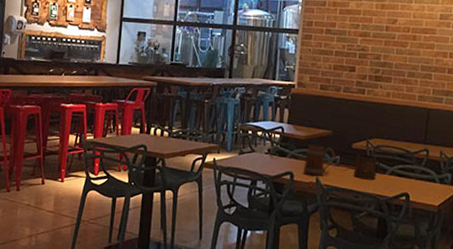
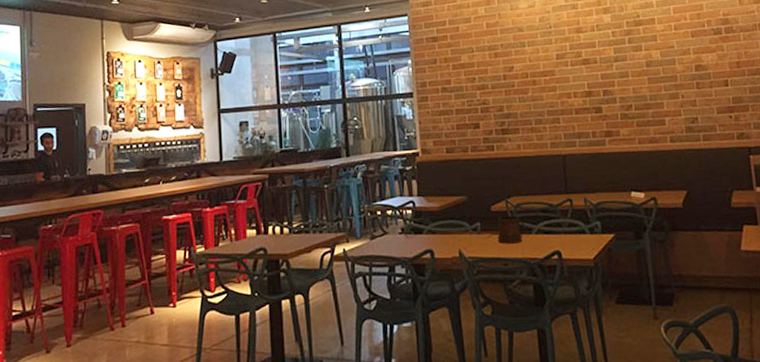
beer mug: present [303,144,335,177] -> none [442,214,475,251]

